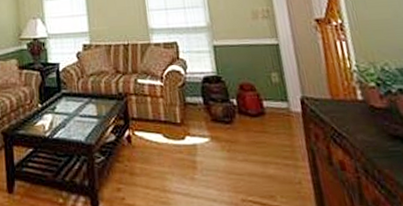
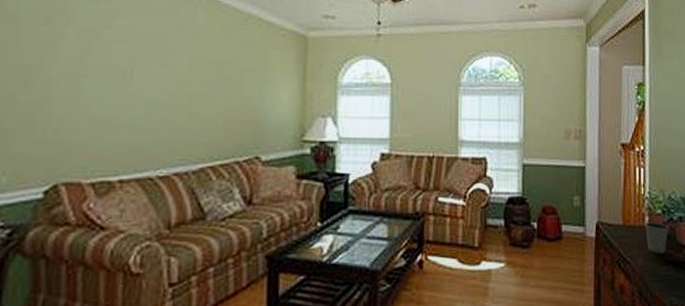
dixie cup: none [356,95,389,129] -> present [644,222,669,254]

